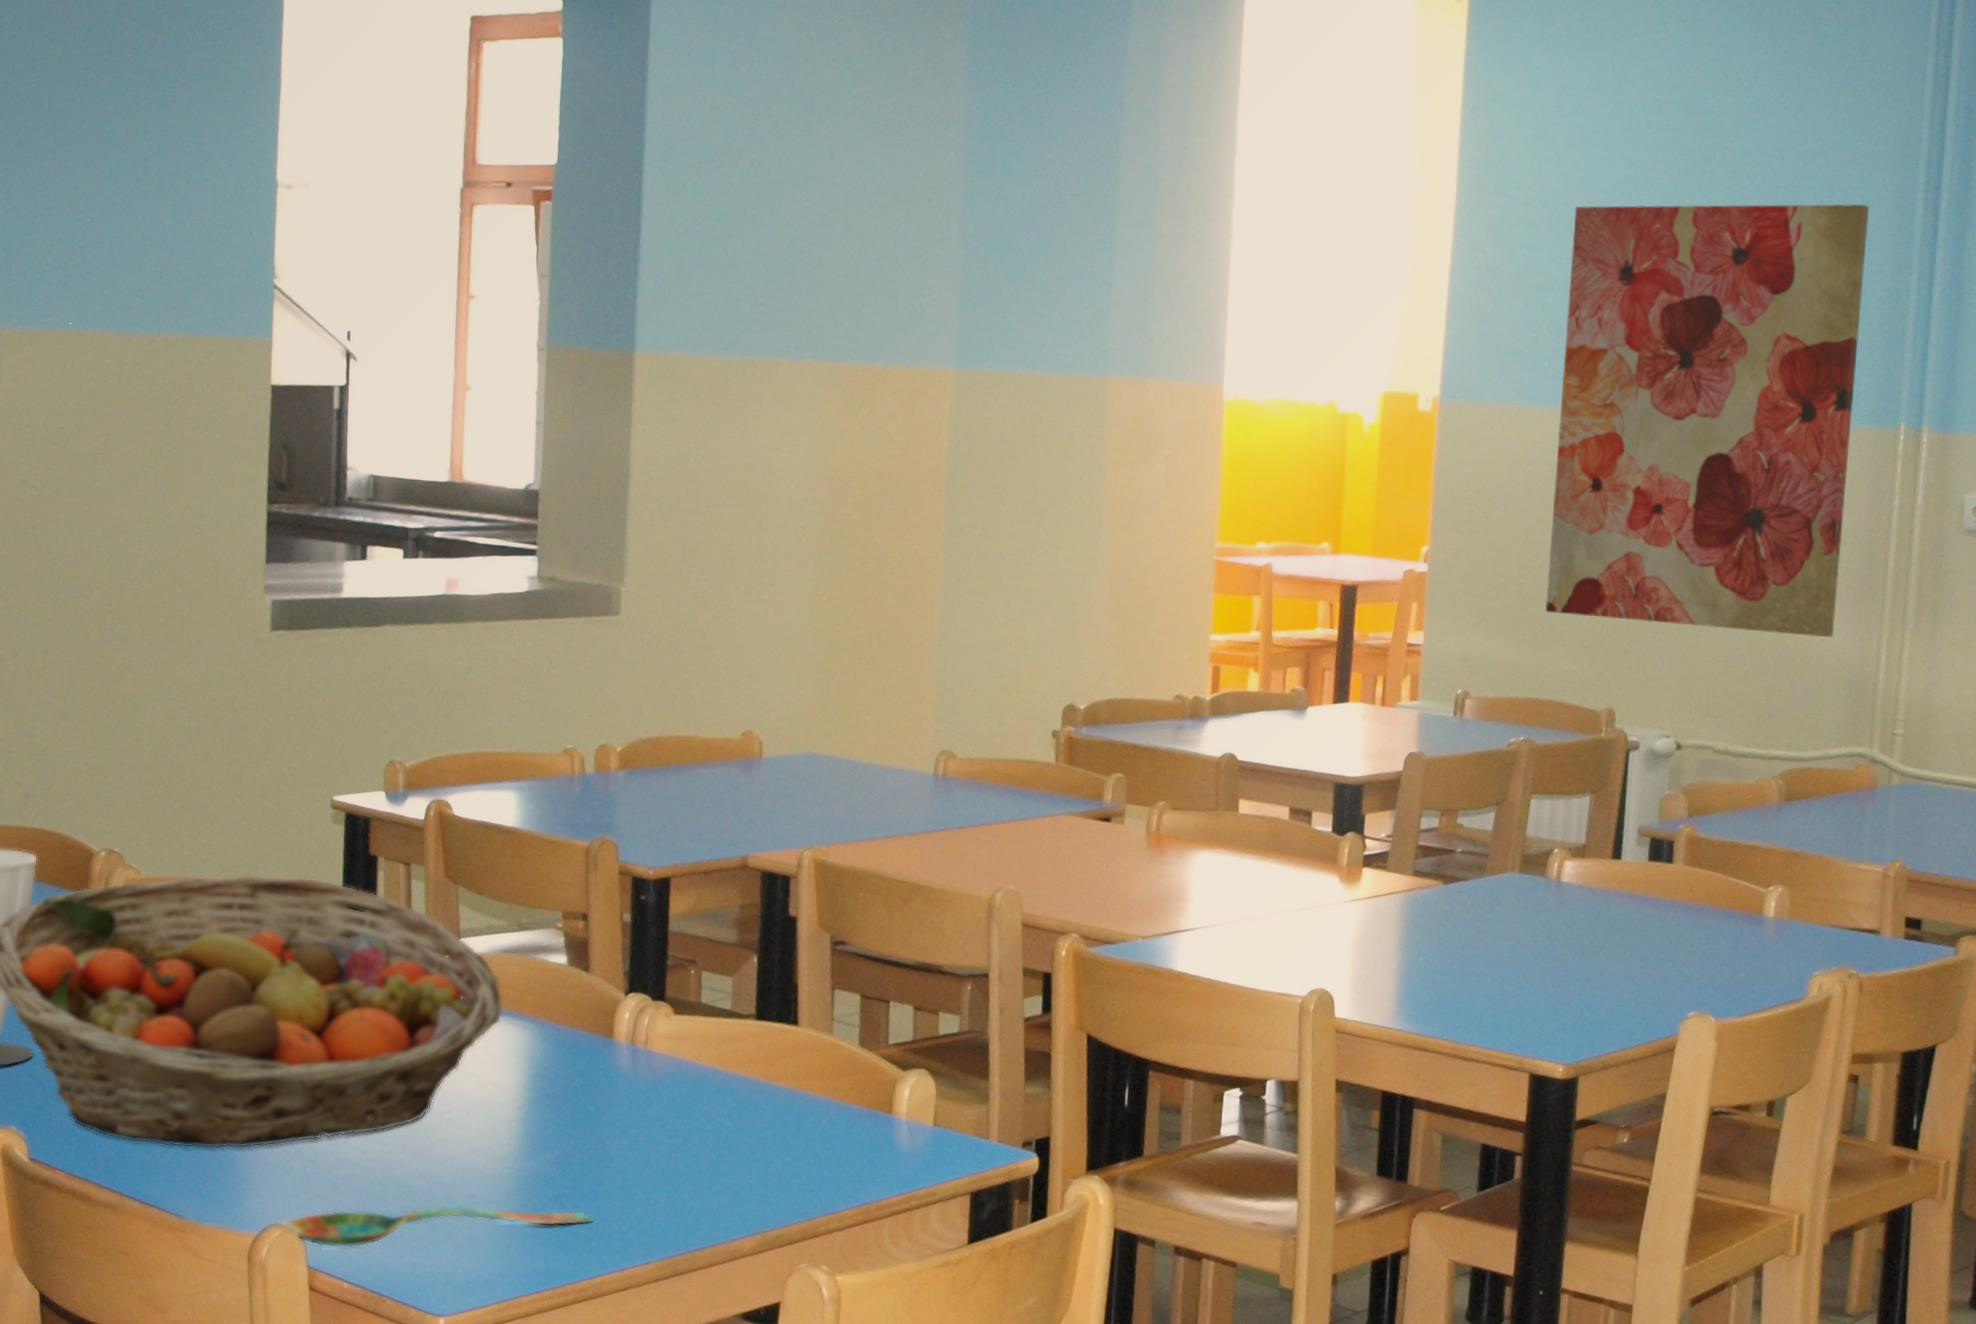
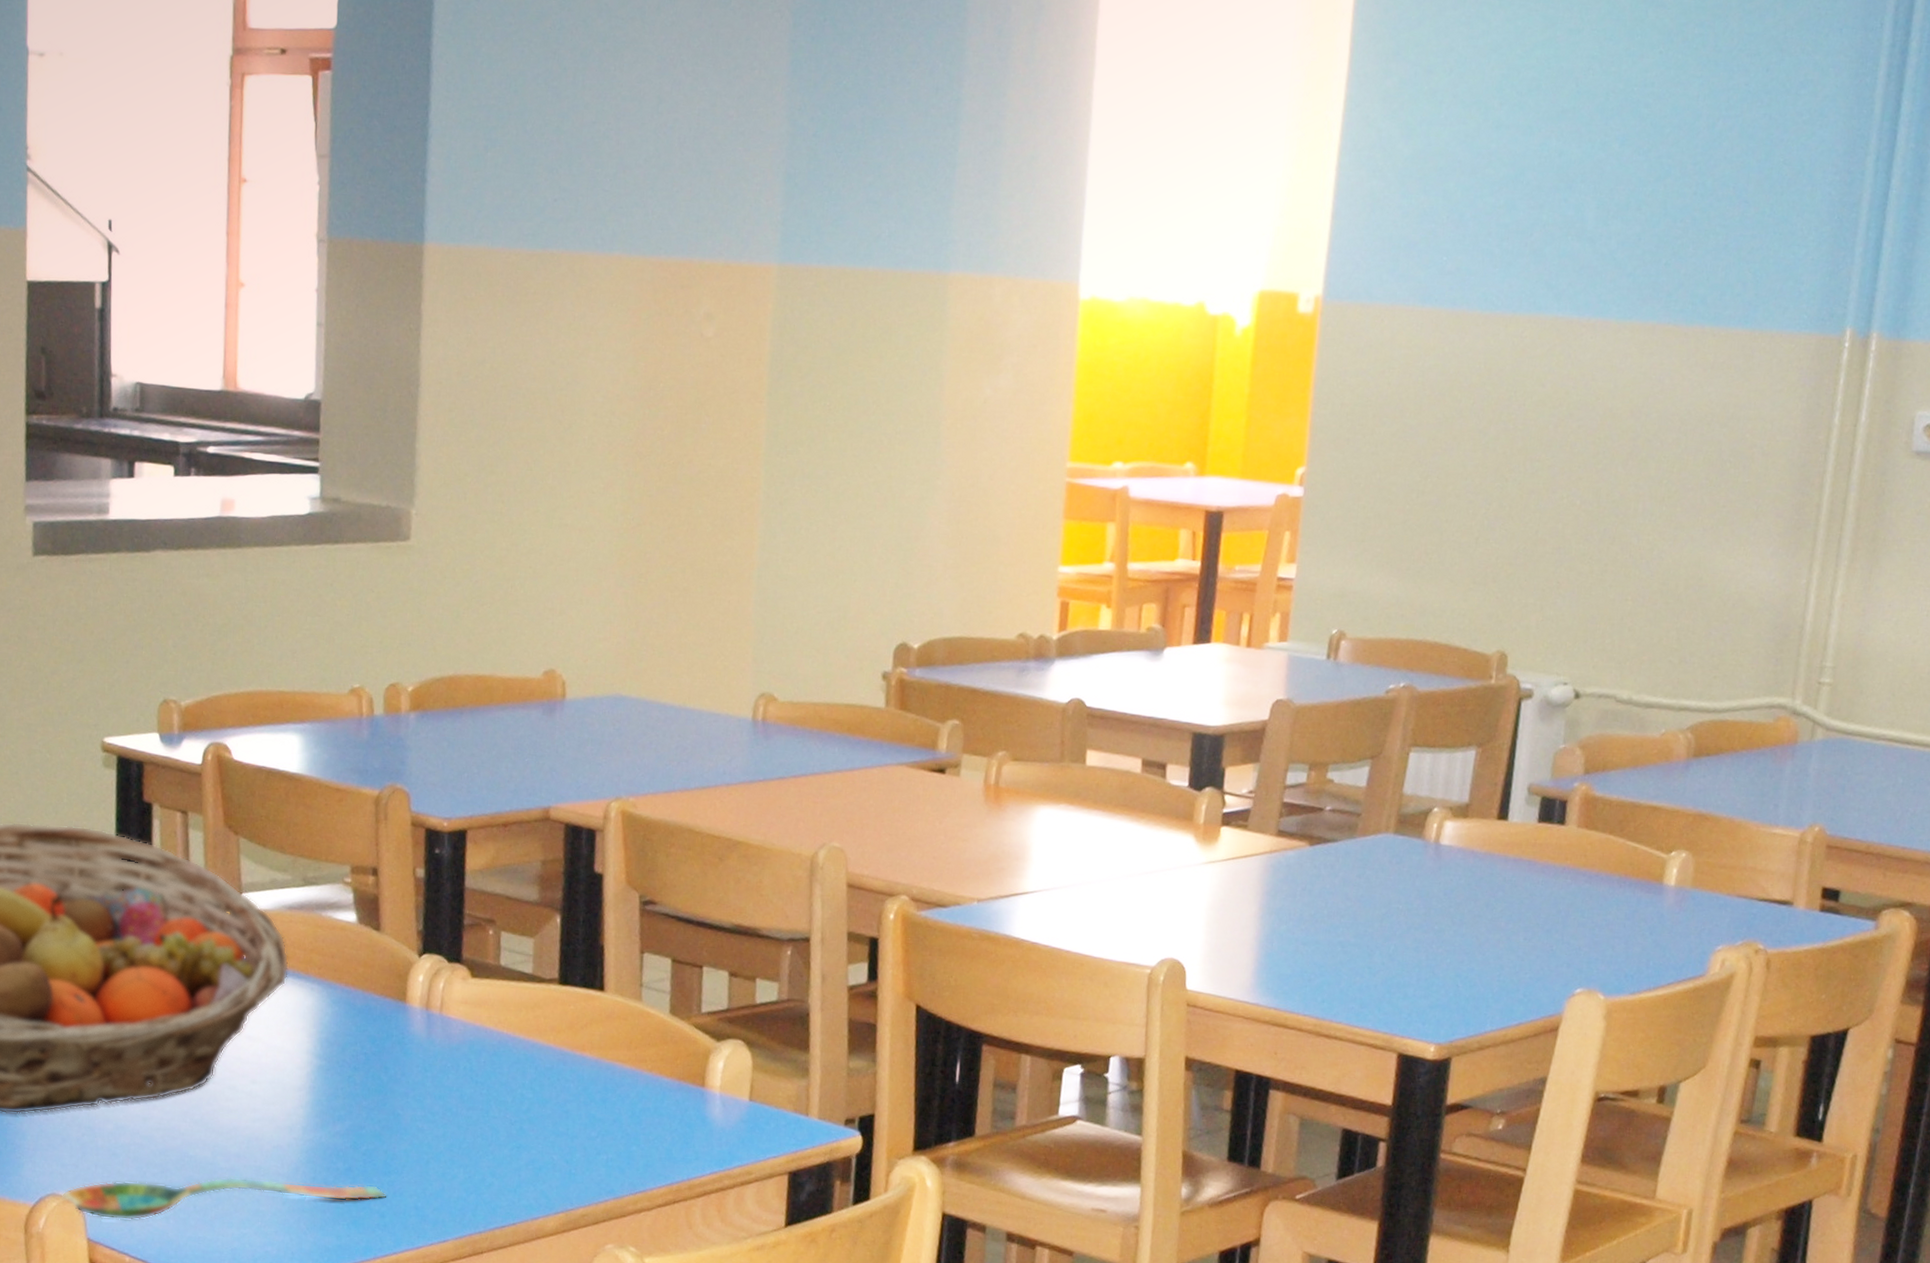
wall art: present [1544,203,1870,637] -> none [1432,71,1824,573]

